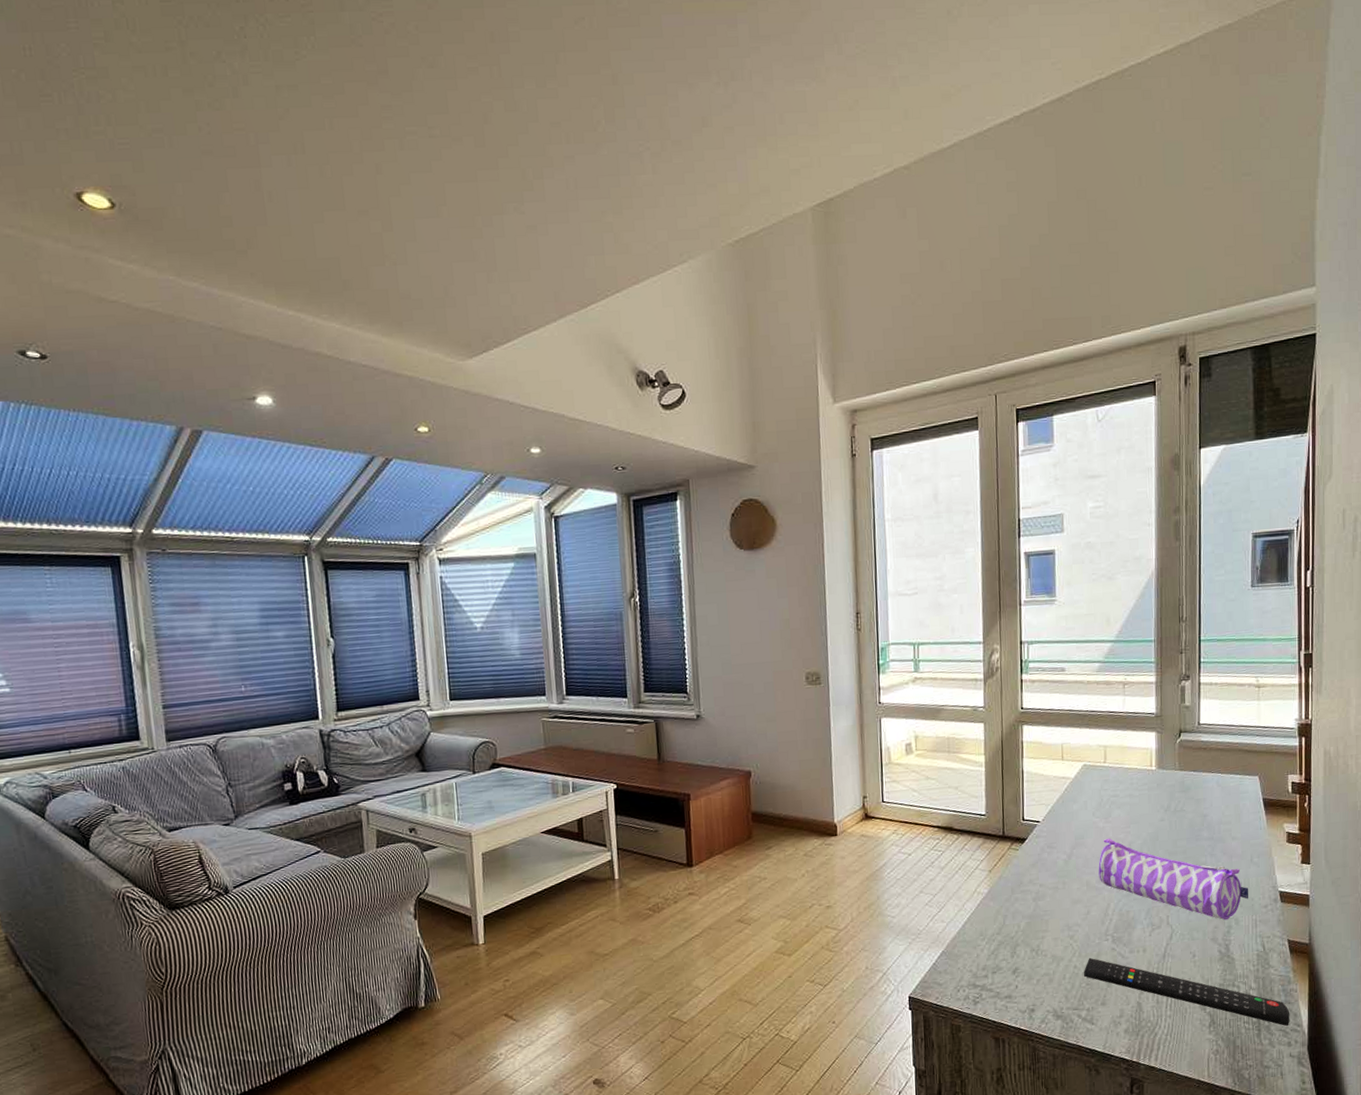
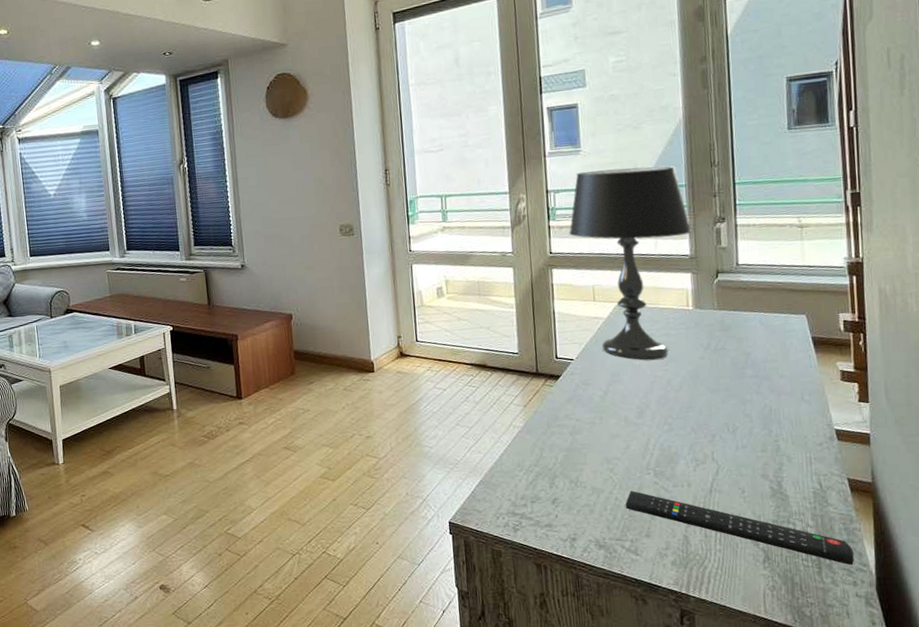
table lamp: none [1041,619,1159,822] -> present [569,166,693,360]
pencil case: present [1098,838,1249,921] -> none [636,375,801,458]

